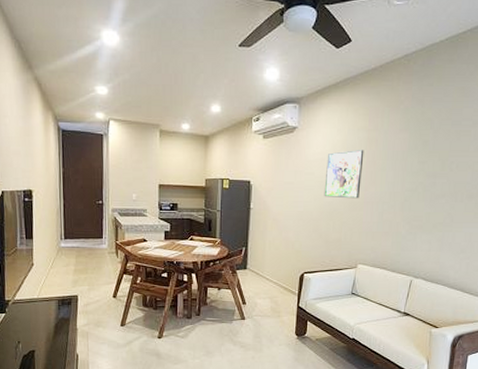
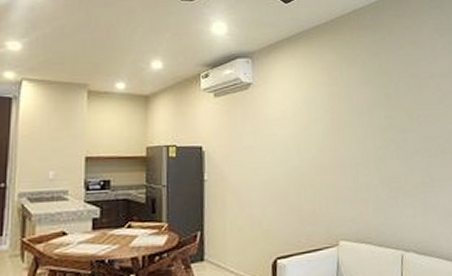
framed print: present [324,150,364,199] -> none [288,106,330,161]

